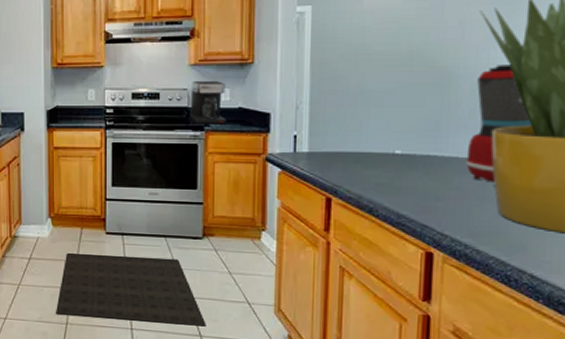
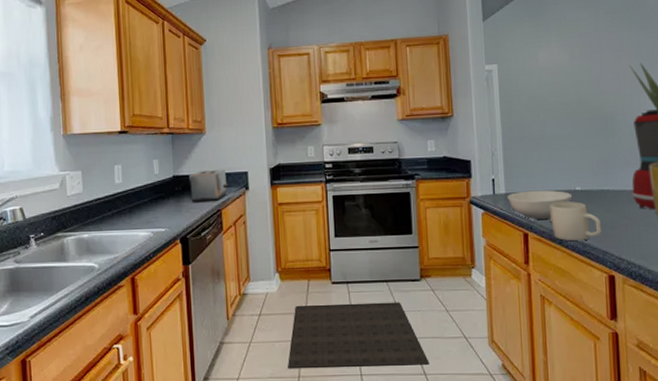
coffee maker: present [190,81,226,124] -> none [401,134,434,174]
bowl: none [310,150,390,185] -> present [507,190,573,220]
mug: none [360,166,424,211] -> present [550,202,602,242]

